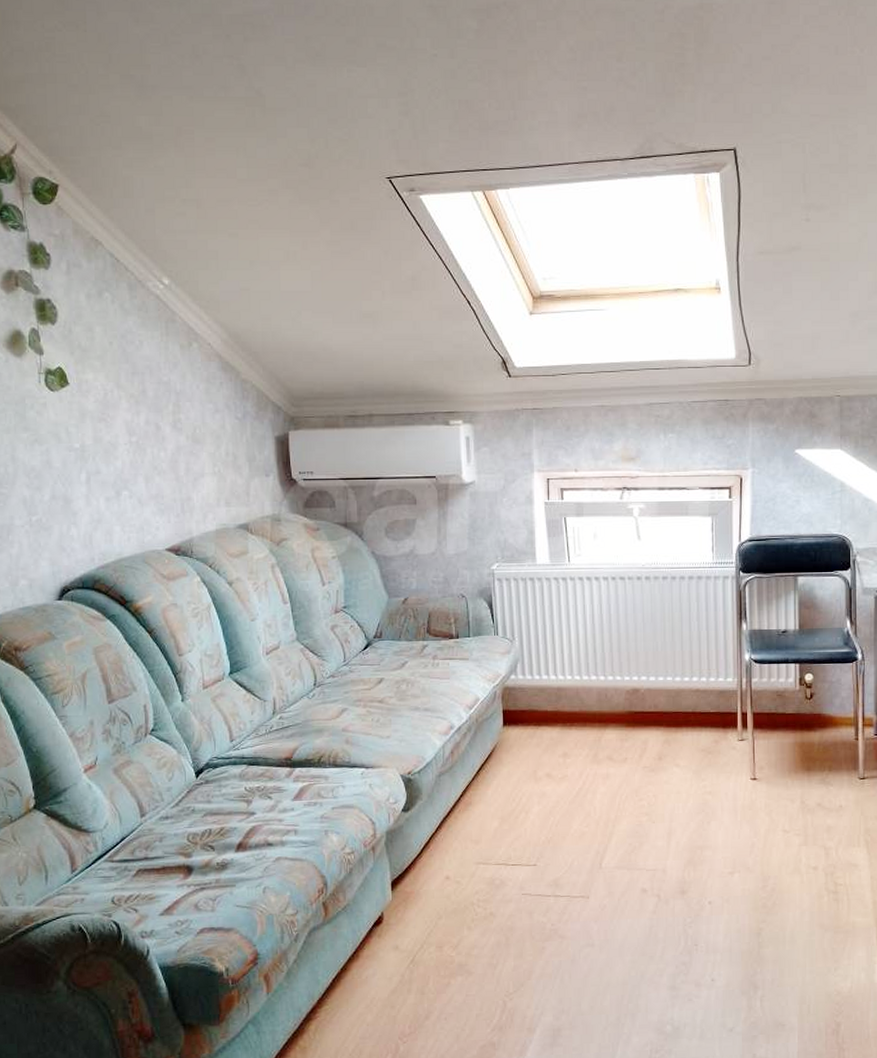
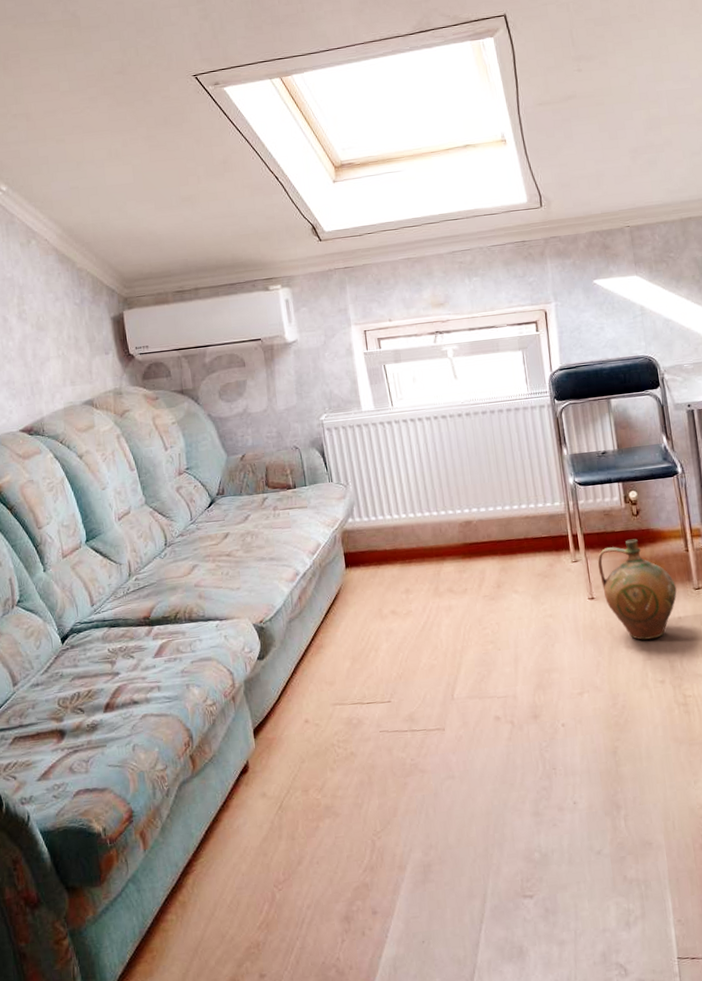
ceramic jug: none [764,722,841,825] -> present [597,538,677,640]

